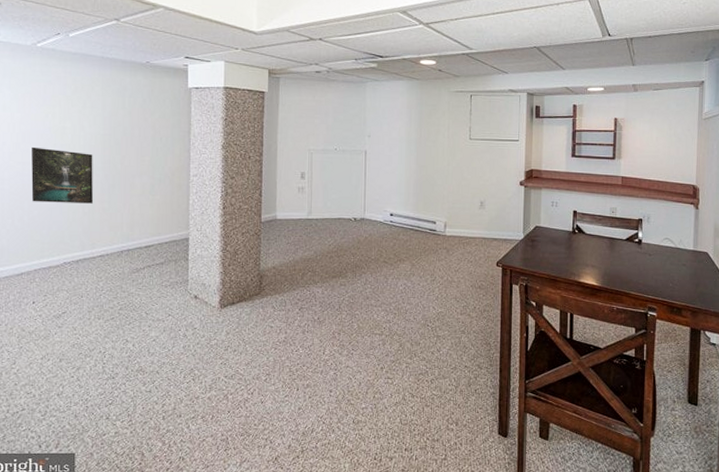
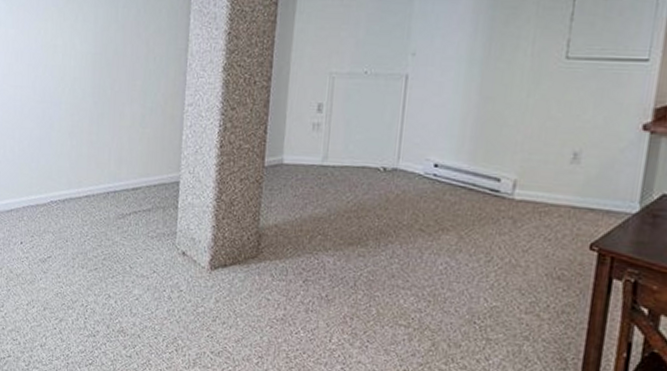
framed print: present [31,146,93,204] -> none [22,68,83,135]

